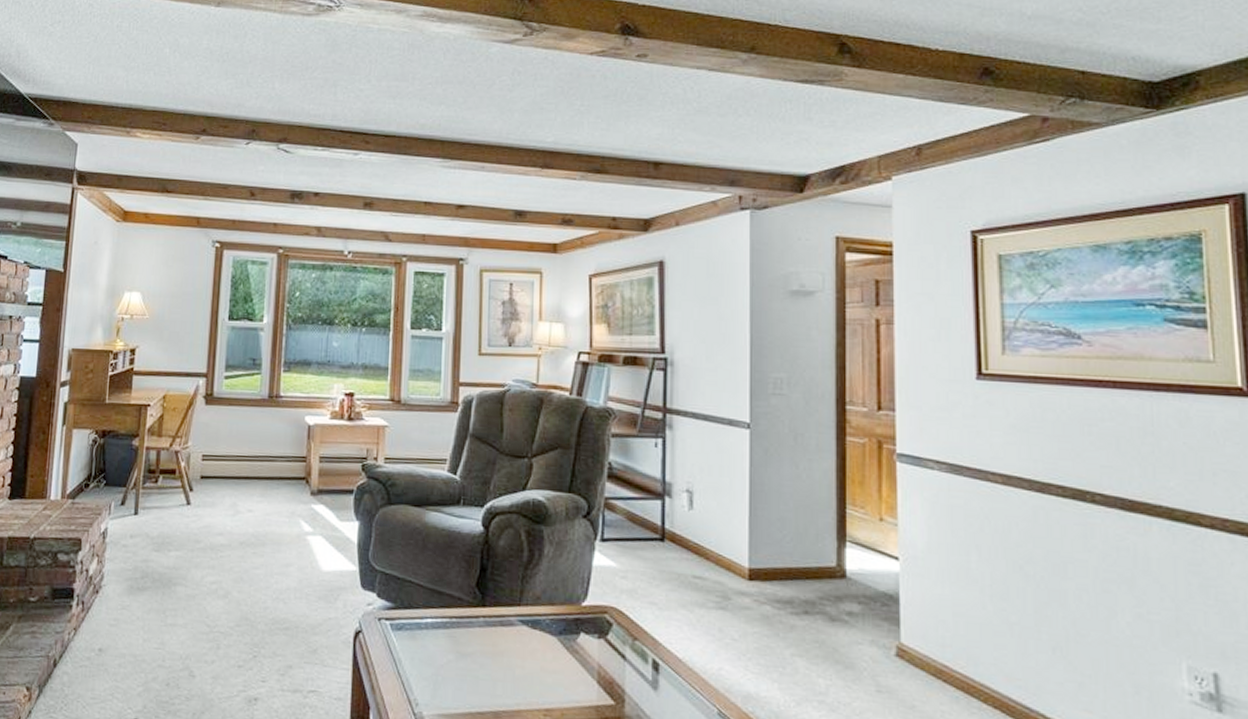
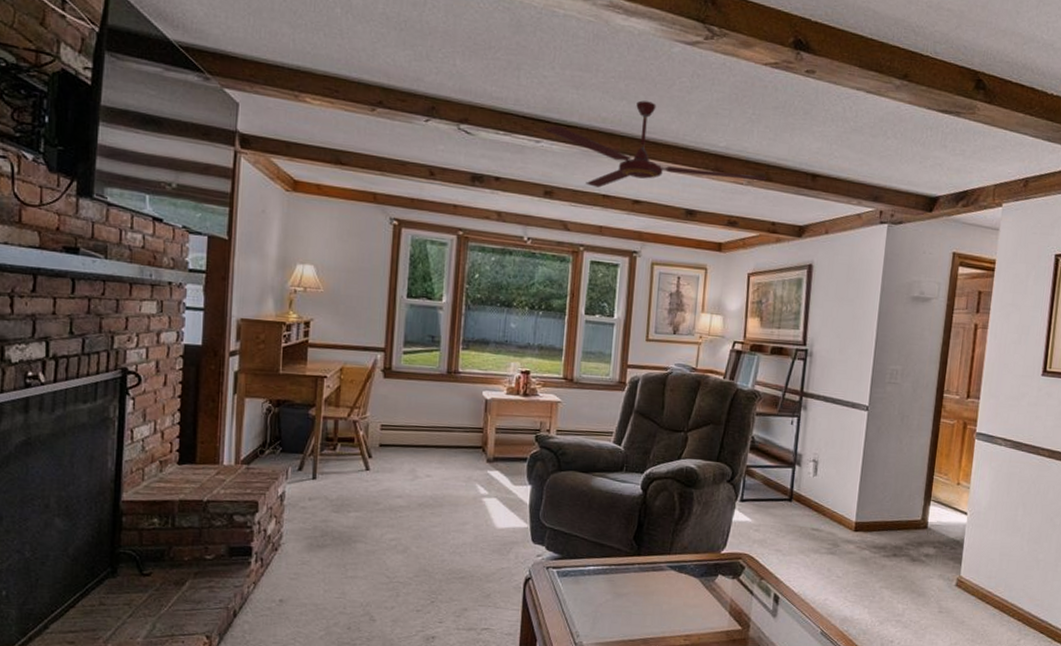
ceiling fan: none [361,103,603,195] -> present [543,100,767,188]

